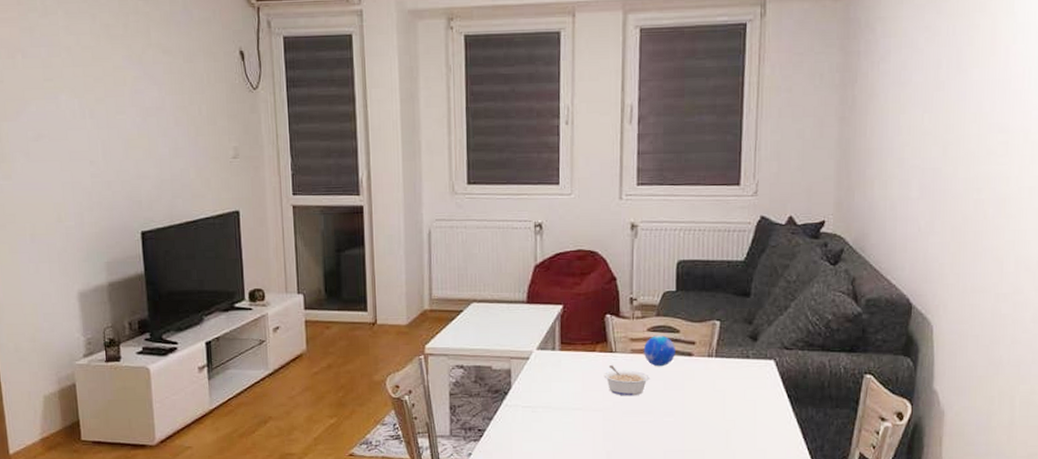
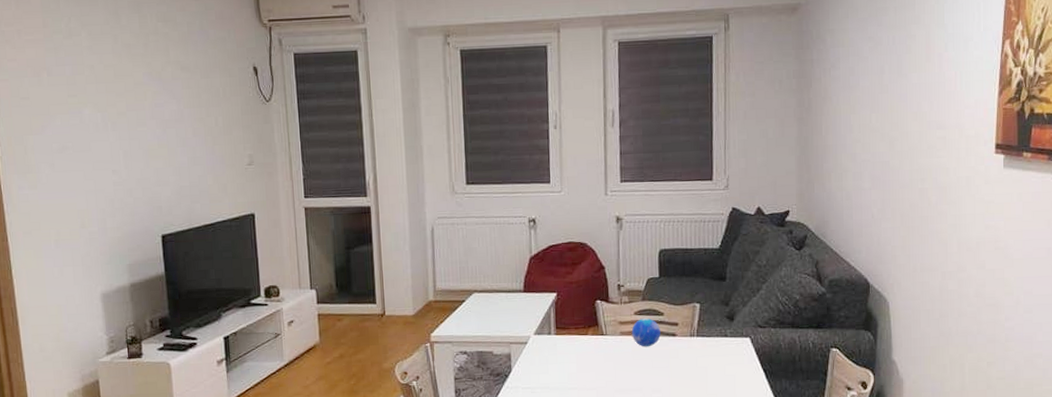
legume: present [603,365,651,396] -> none [596,347,639,375]

